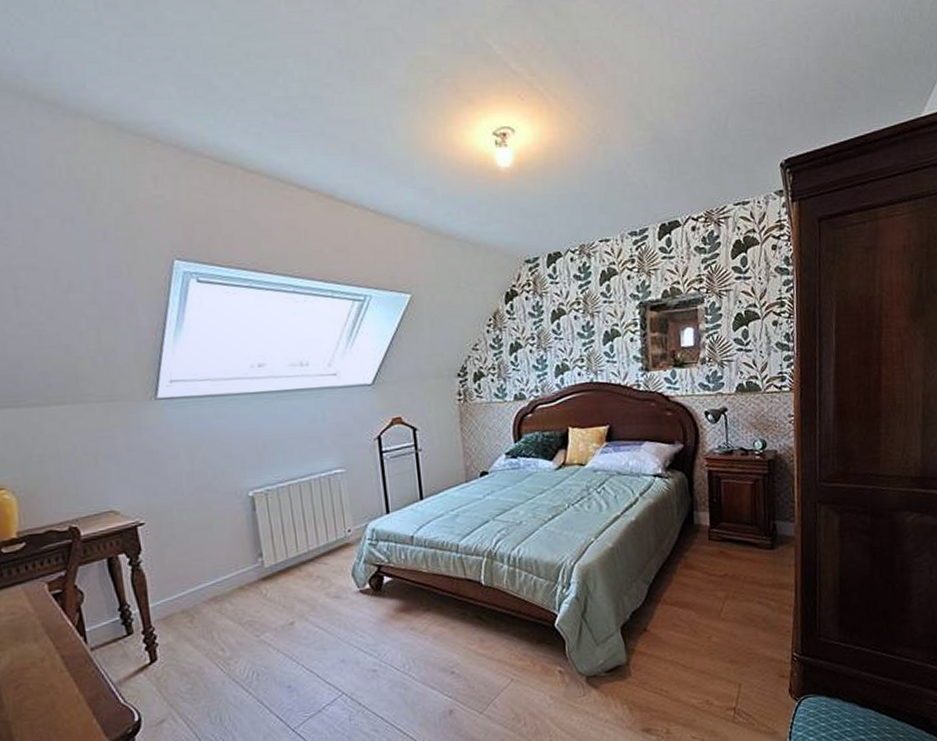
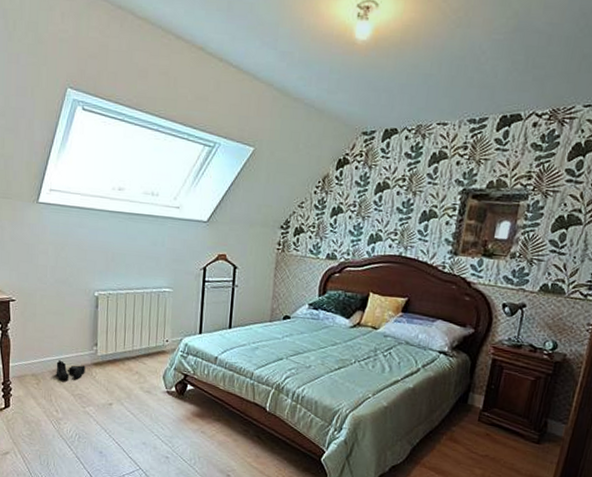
boots: none [212,584,252,609] -> present [56,359,86,380]

